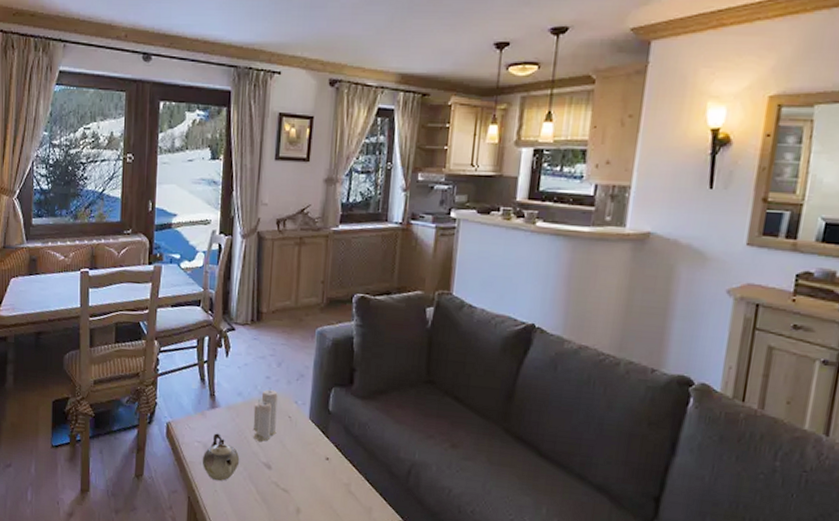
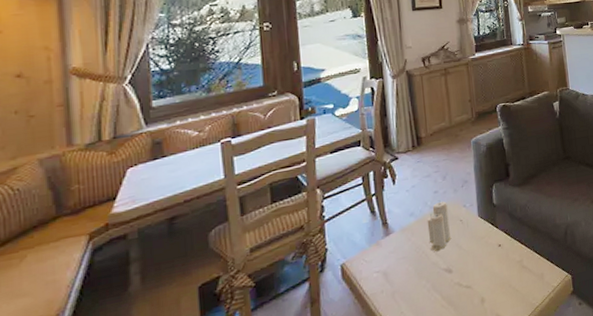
teapot: present [202,433,240,481] -> none [383,257,422,303]

